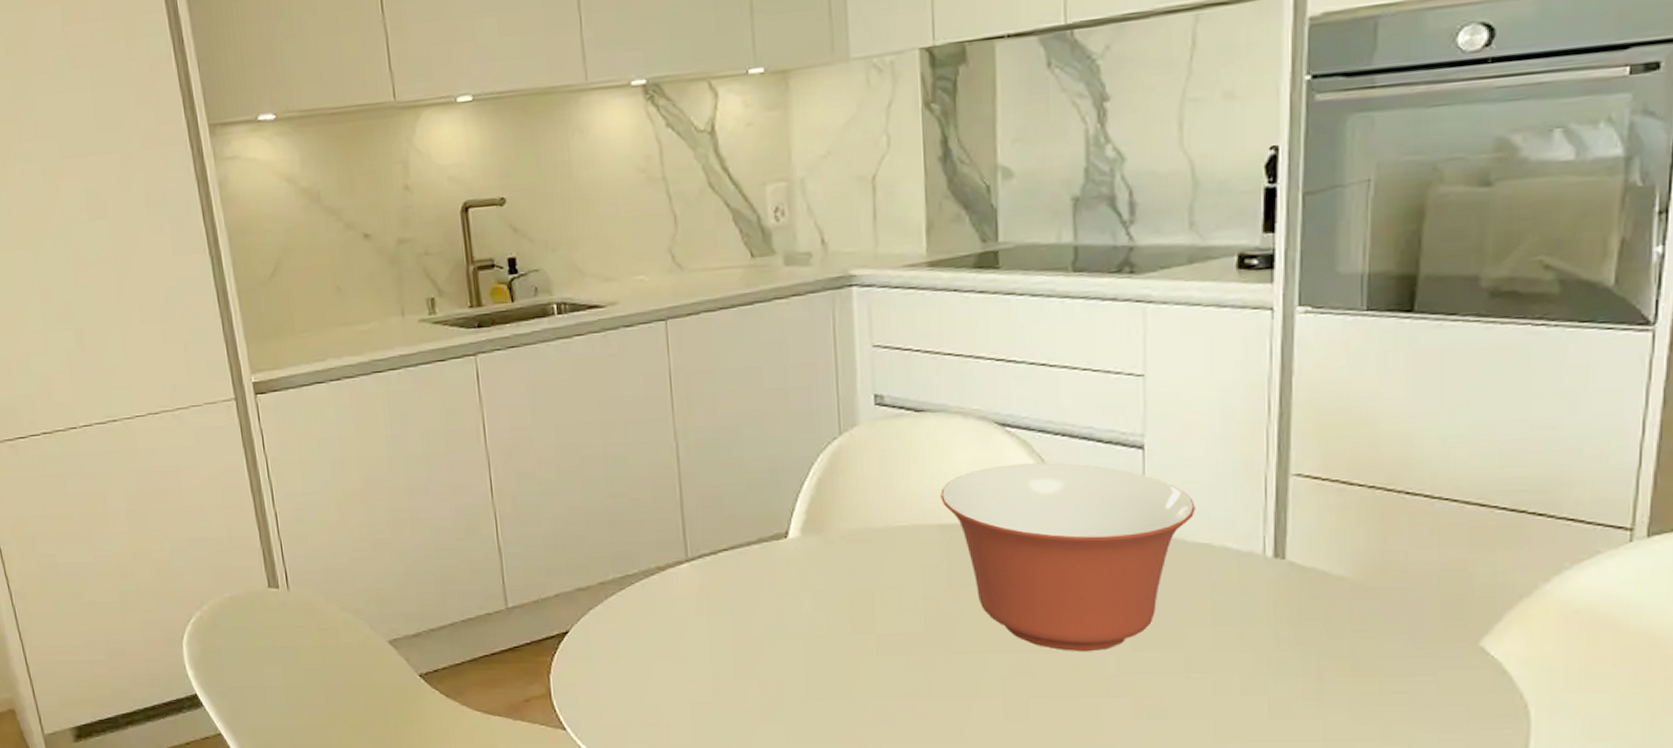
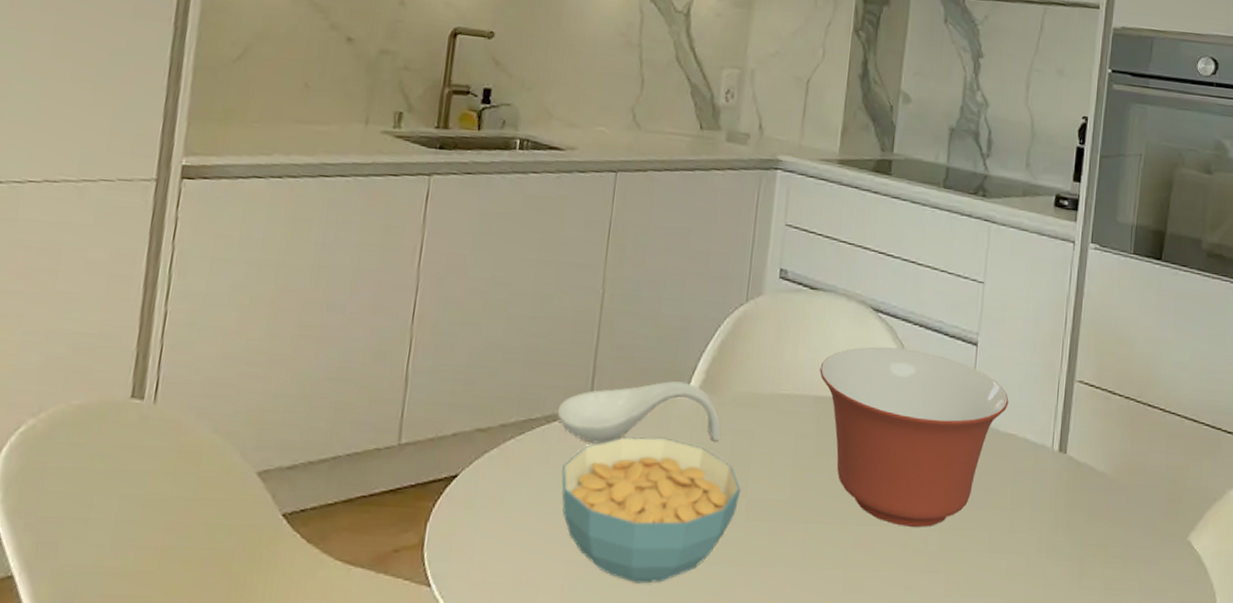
spoon rest: none [653,525,836,593] -> present [557,381,722,444]
cereal bowl: none [670,581,868,720] -> present [561,436,741,584]

